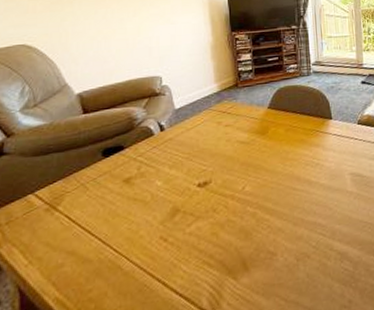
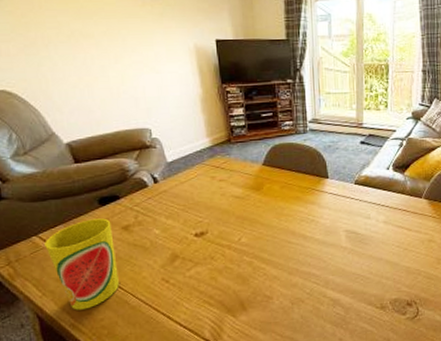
cup: none [40,171,114,280] -> present [44,218,119,310]

